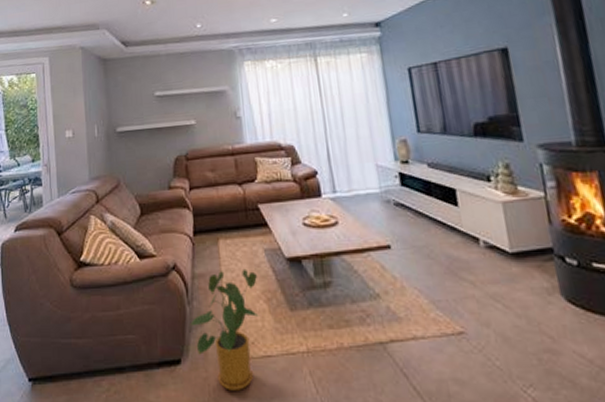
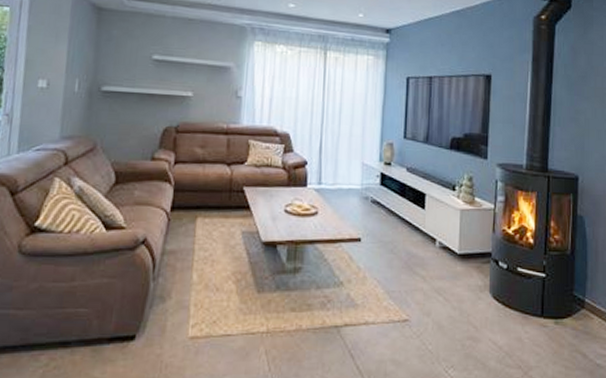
house plant: present [190,268,261,390] -> none [152,249,231,367]

